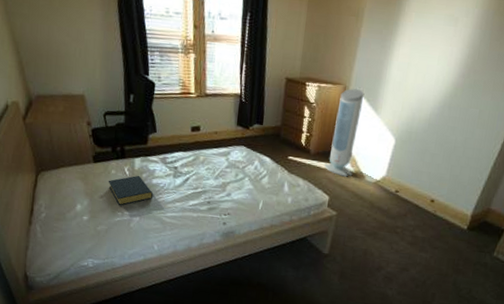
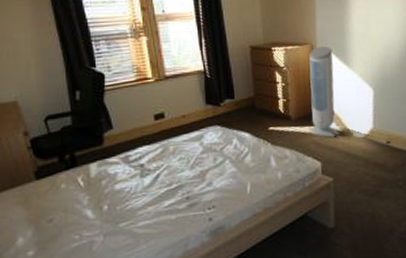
hardback book: present [108,175,154,206] -> none [57,183,118,228]

